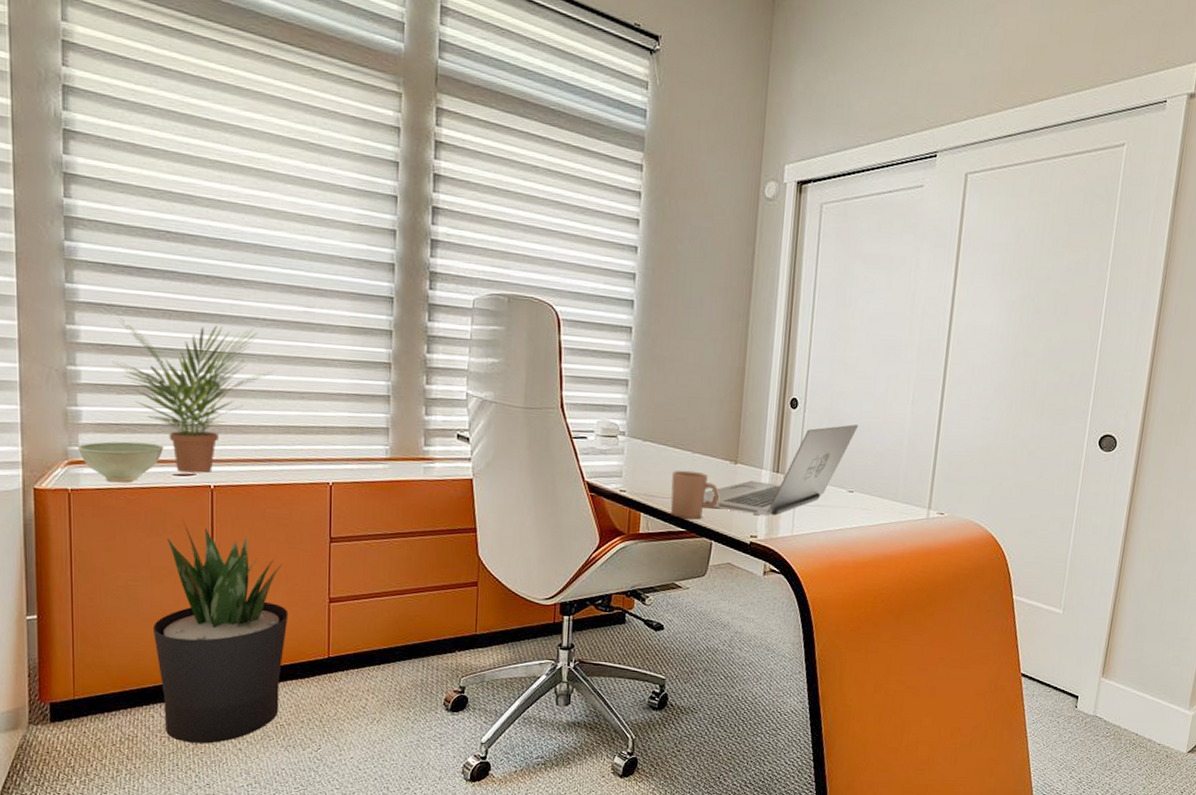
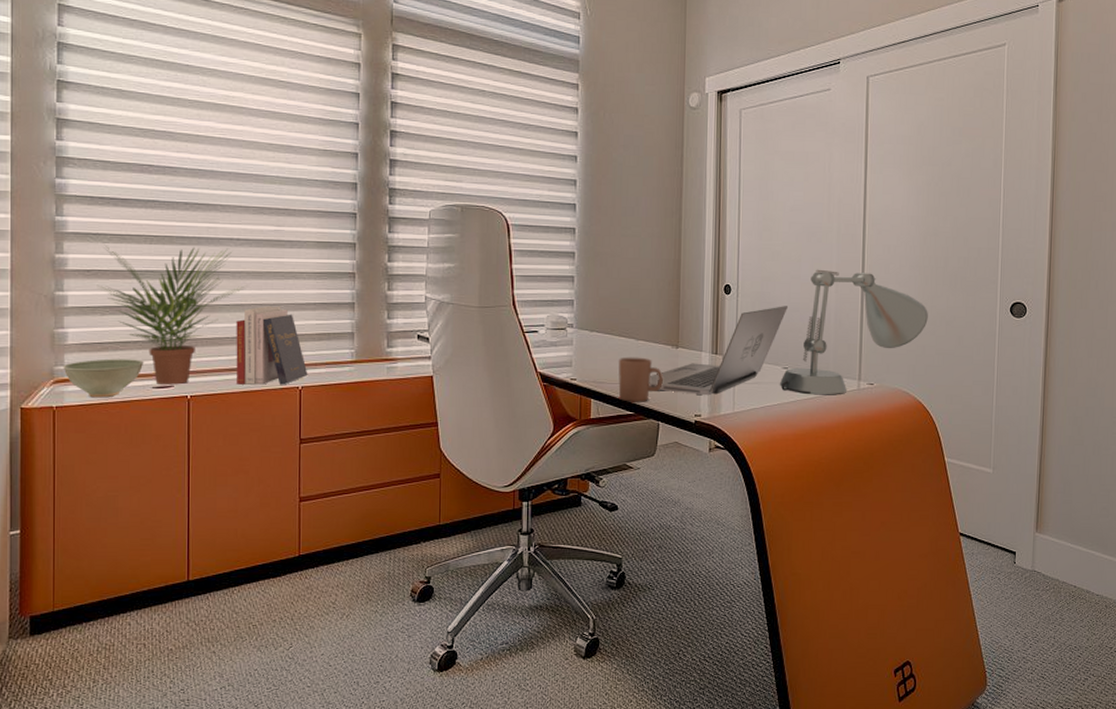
planter: present [152,519,288,744] -> none [130,429,261,648]
books: none [262,393,339,480] -> present [236,305,308,385]
desk lamp: none [842,386,1010,523] -> present [779,269,928,395]

